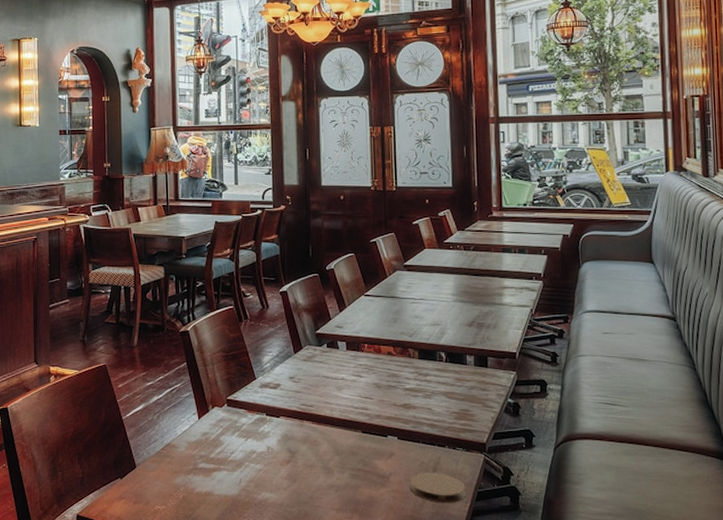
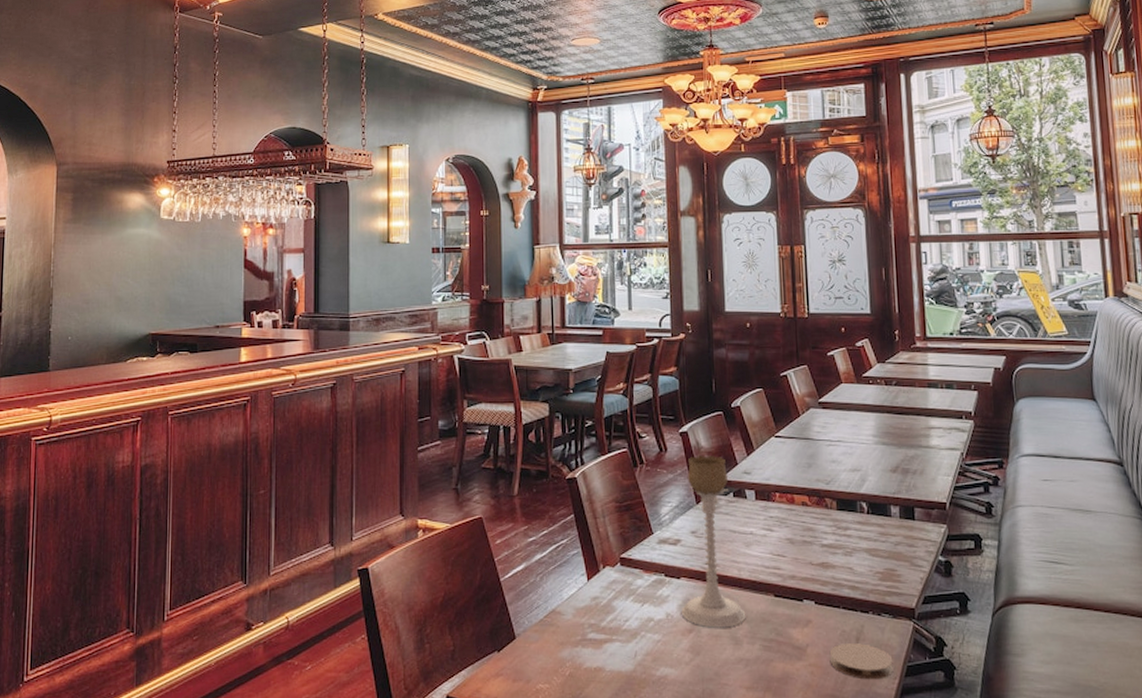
candle holder: none [281,312,337,459] -> present [682,456,746,628]

